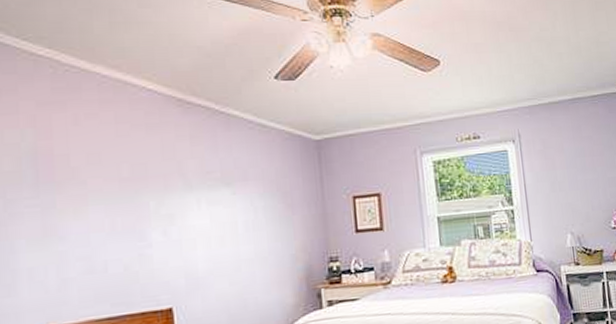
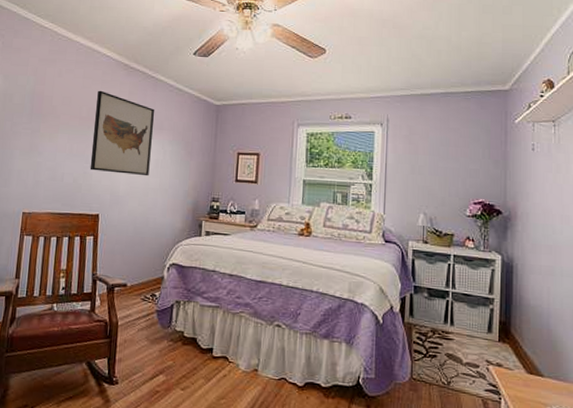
wall art: none [142,138,238,250] -> present [90,90,155,176]

